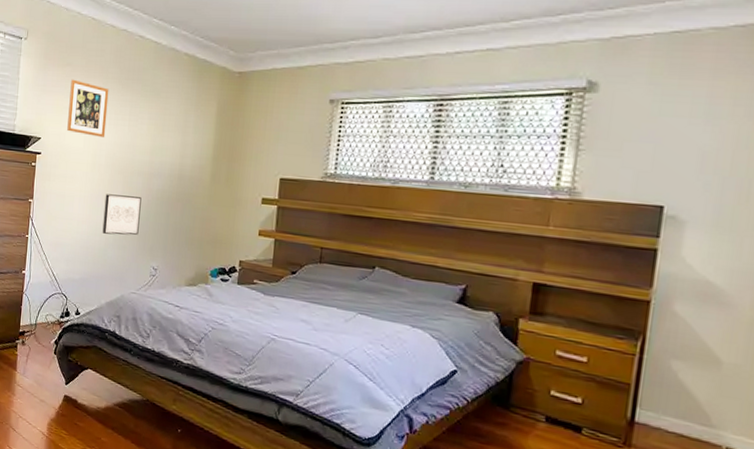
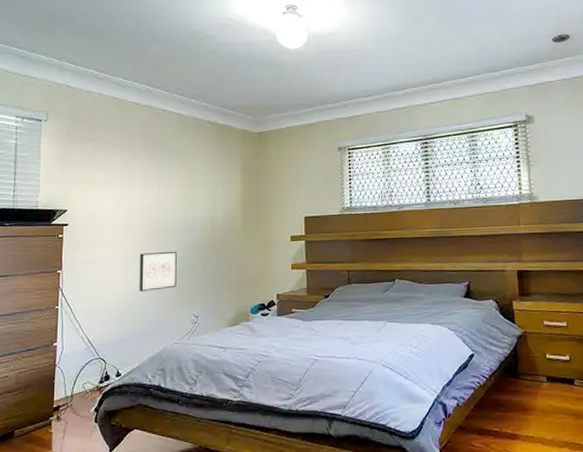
picture frame: present [67,79,109,137] -> none [95,152,136,202]

